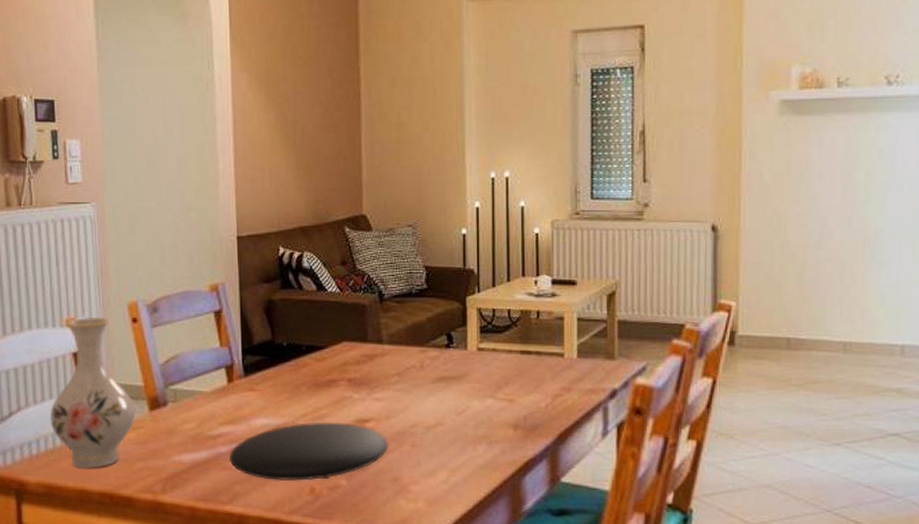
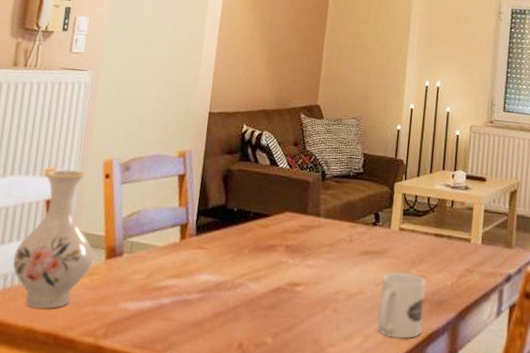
plate: present [229,421,389,481] -> none [170,281,314,337]
mug: none [463,397,516,470] -> present [377,271,426,339]

